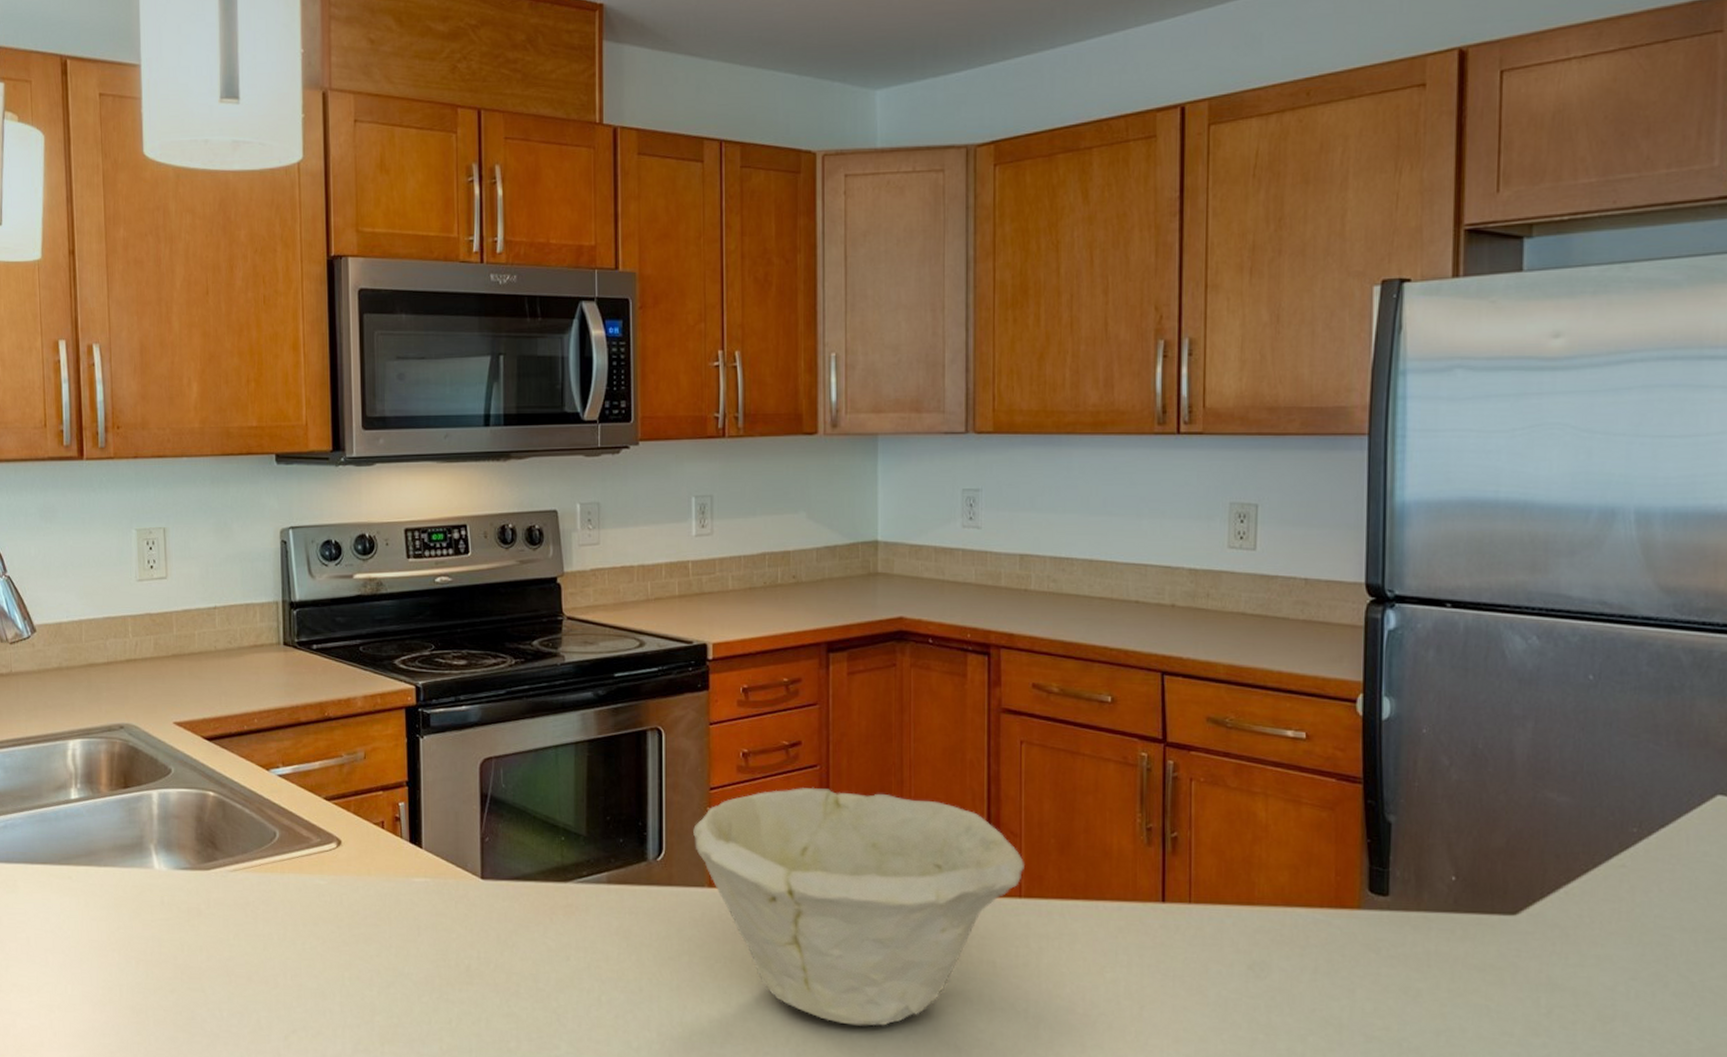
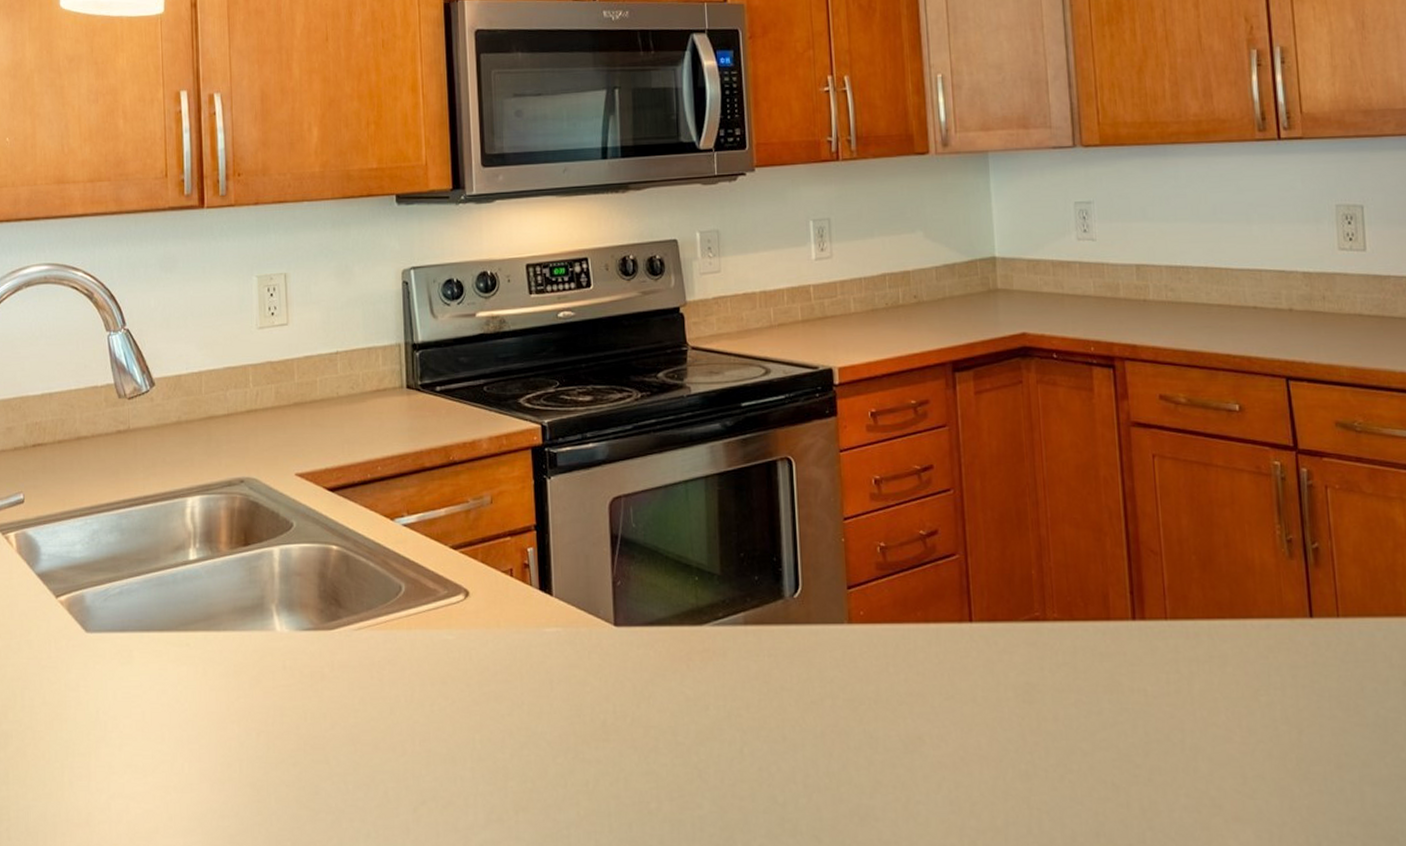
bowl: present [693,787,1024,1027] -> none [829,512,1168,767]

